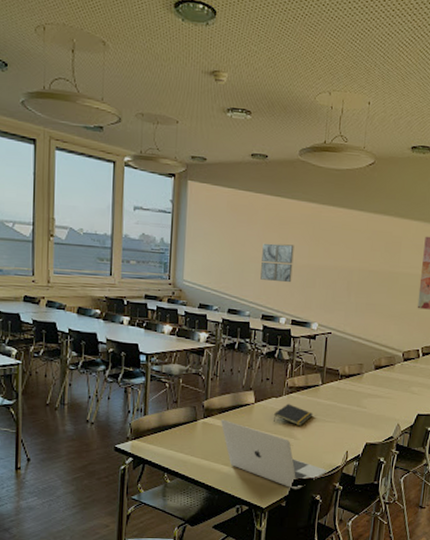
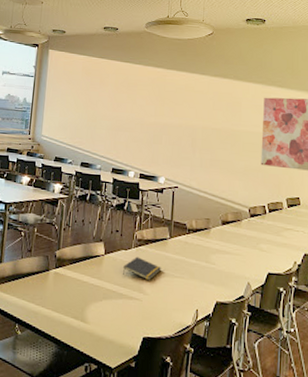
laptop: present [221,419,328,489] -> none [72,270,178,349]
wall art: present [260,243,294,283] -> none [111,103,142,139]

